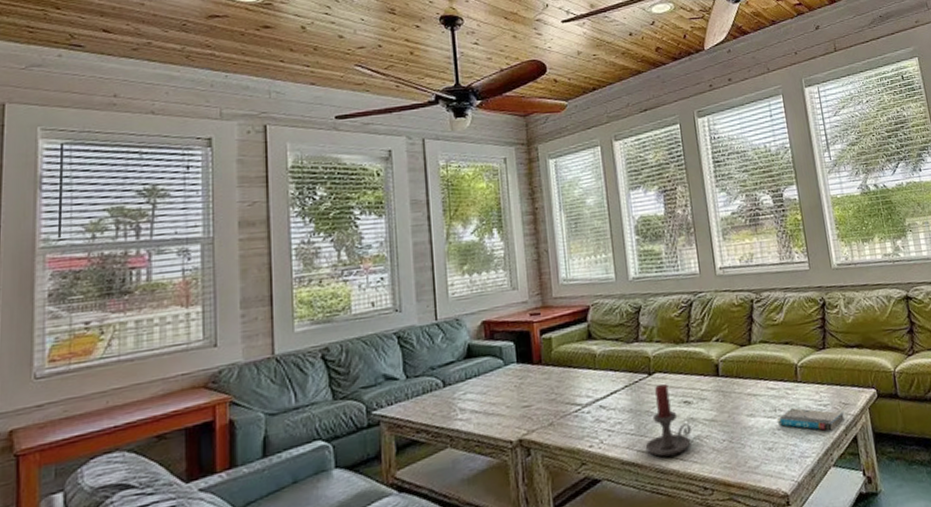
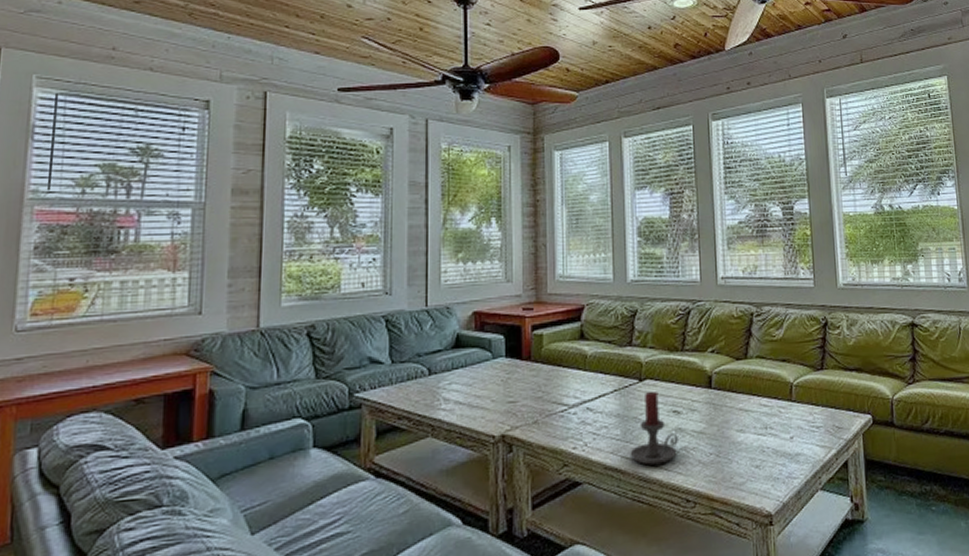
book: present [778,407,845,431] -> none [768,427,836,454]

